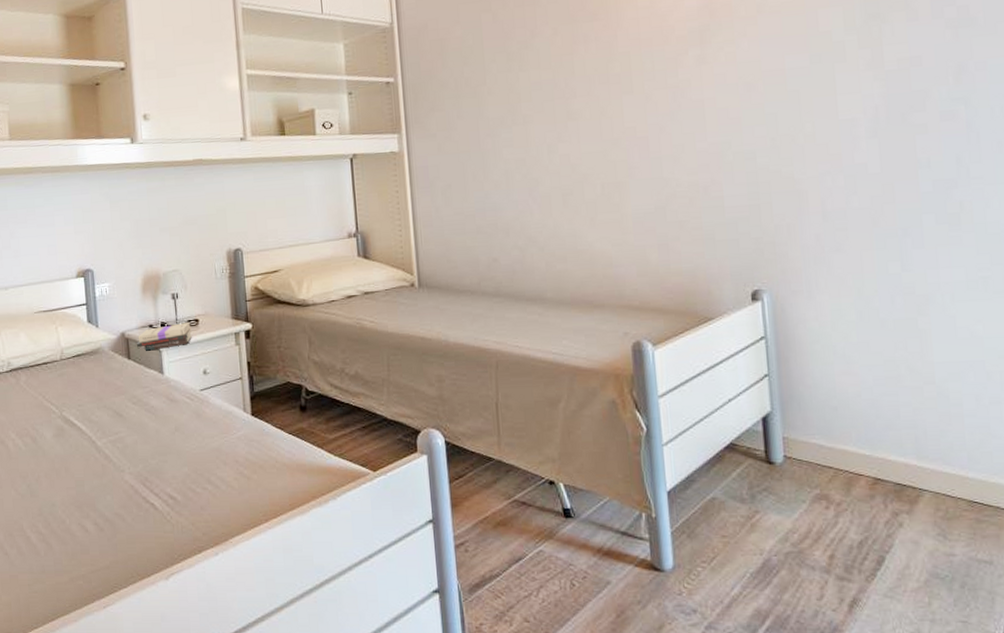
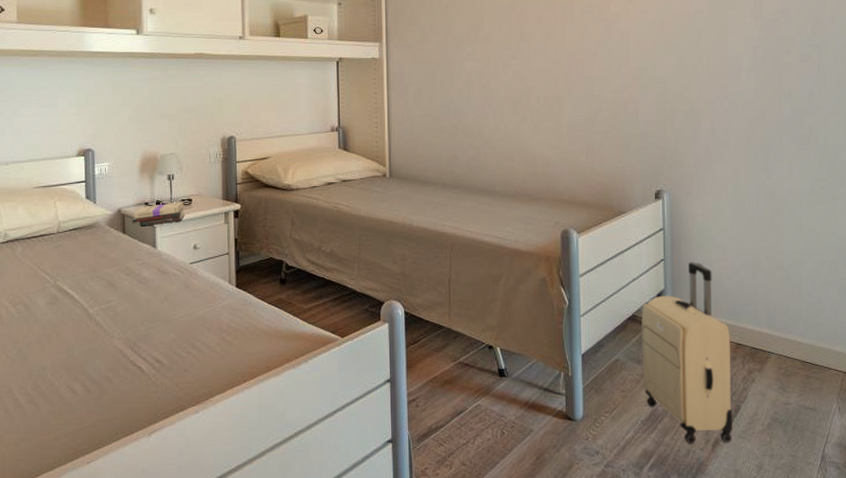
suitcase: none [742,377,876,603] -> present [641,262,733,444]

